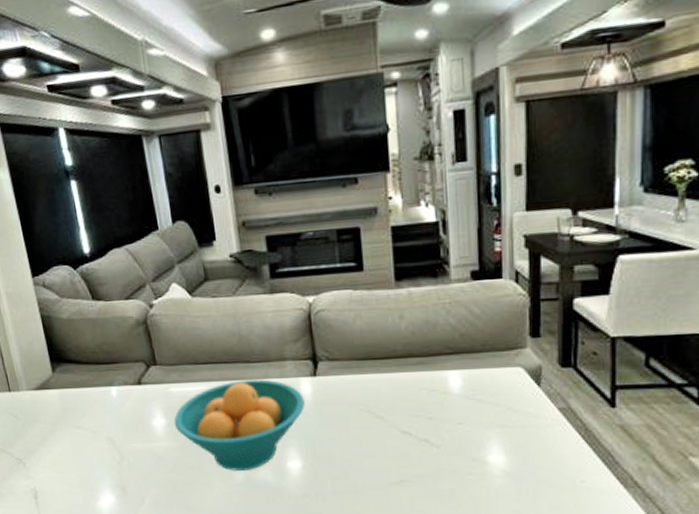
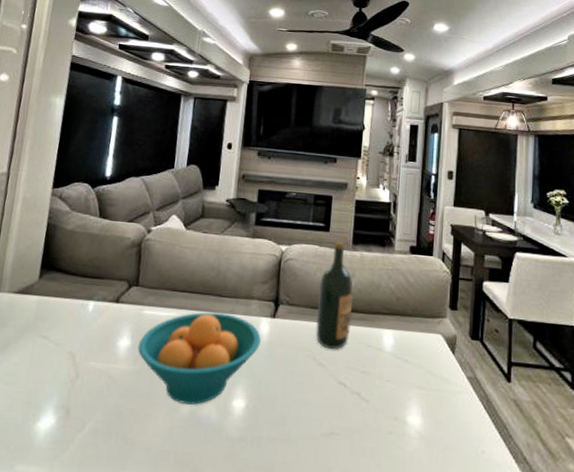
wine bottle: none [360,280,408,400] -> present [315,241,354,350]

